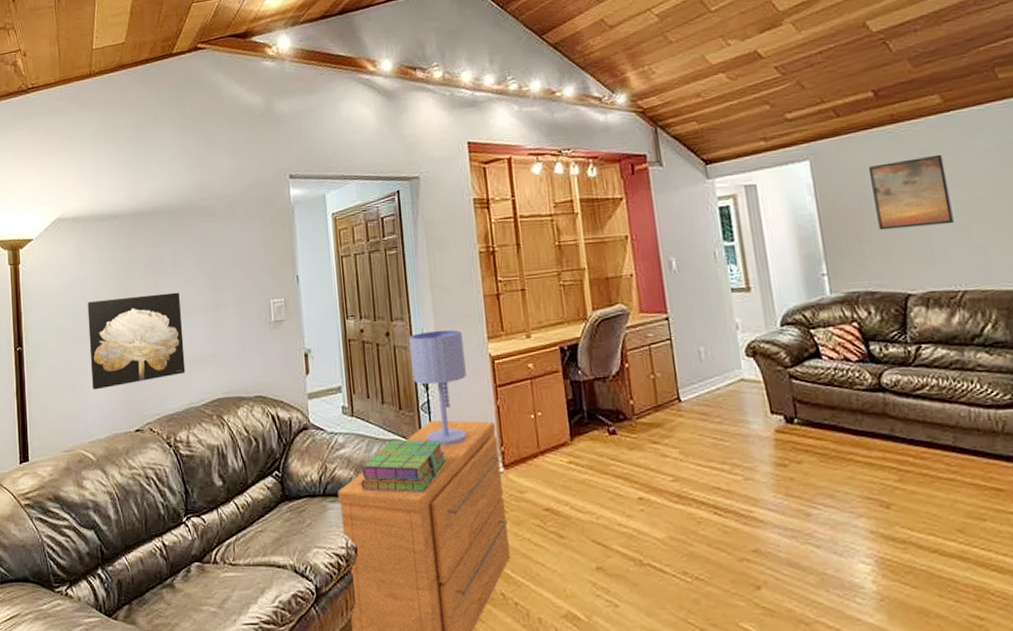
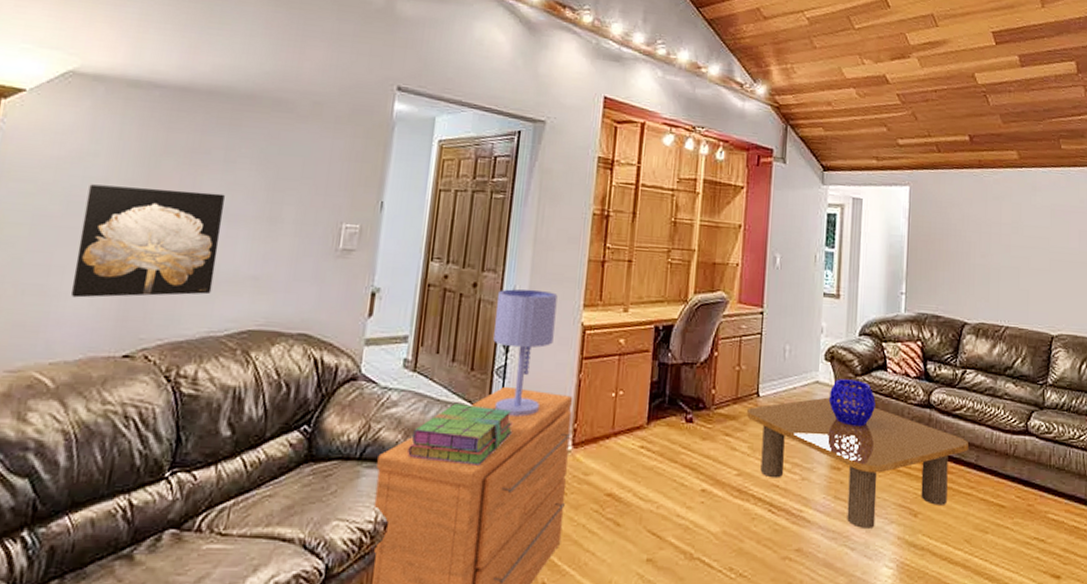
coffee table: none [671,392,941,525] -> present [747,397,968,528]
decorative bowl: none [758,372,816,421] -> present [828,379,876,427]
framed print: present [868,154,954,231] -> none [953,202,1011,266]

